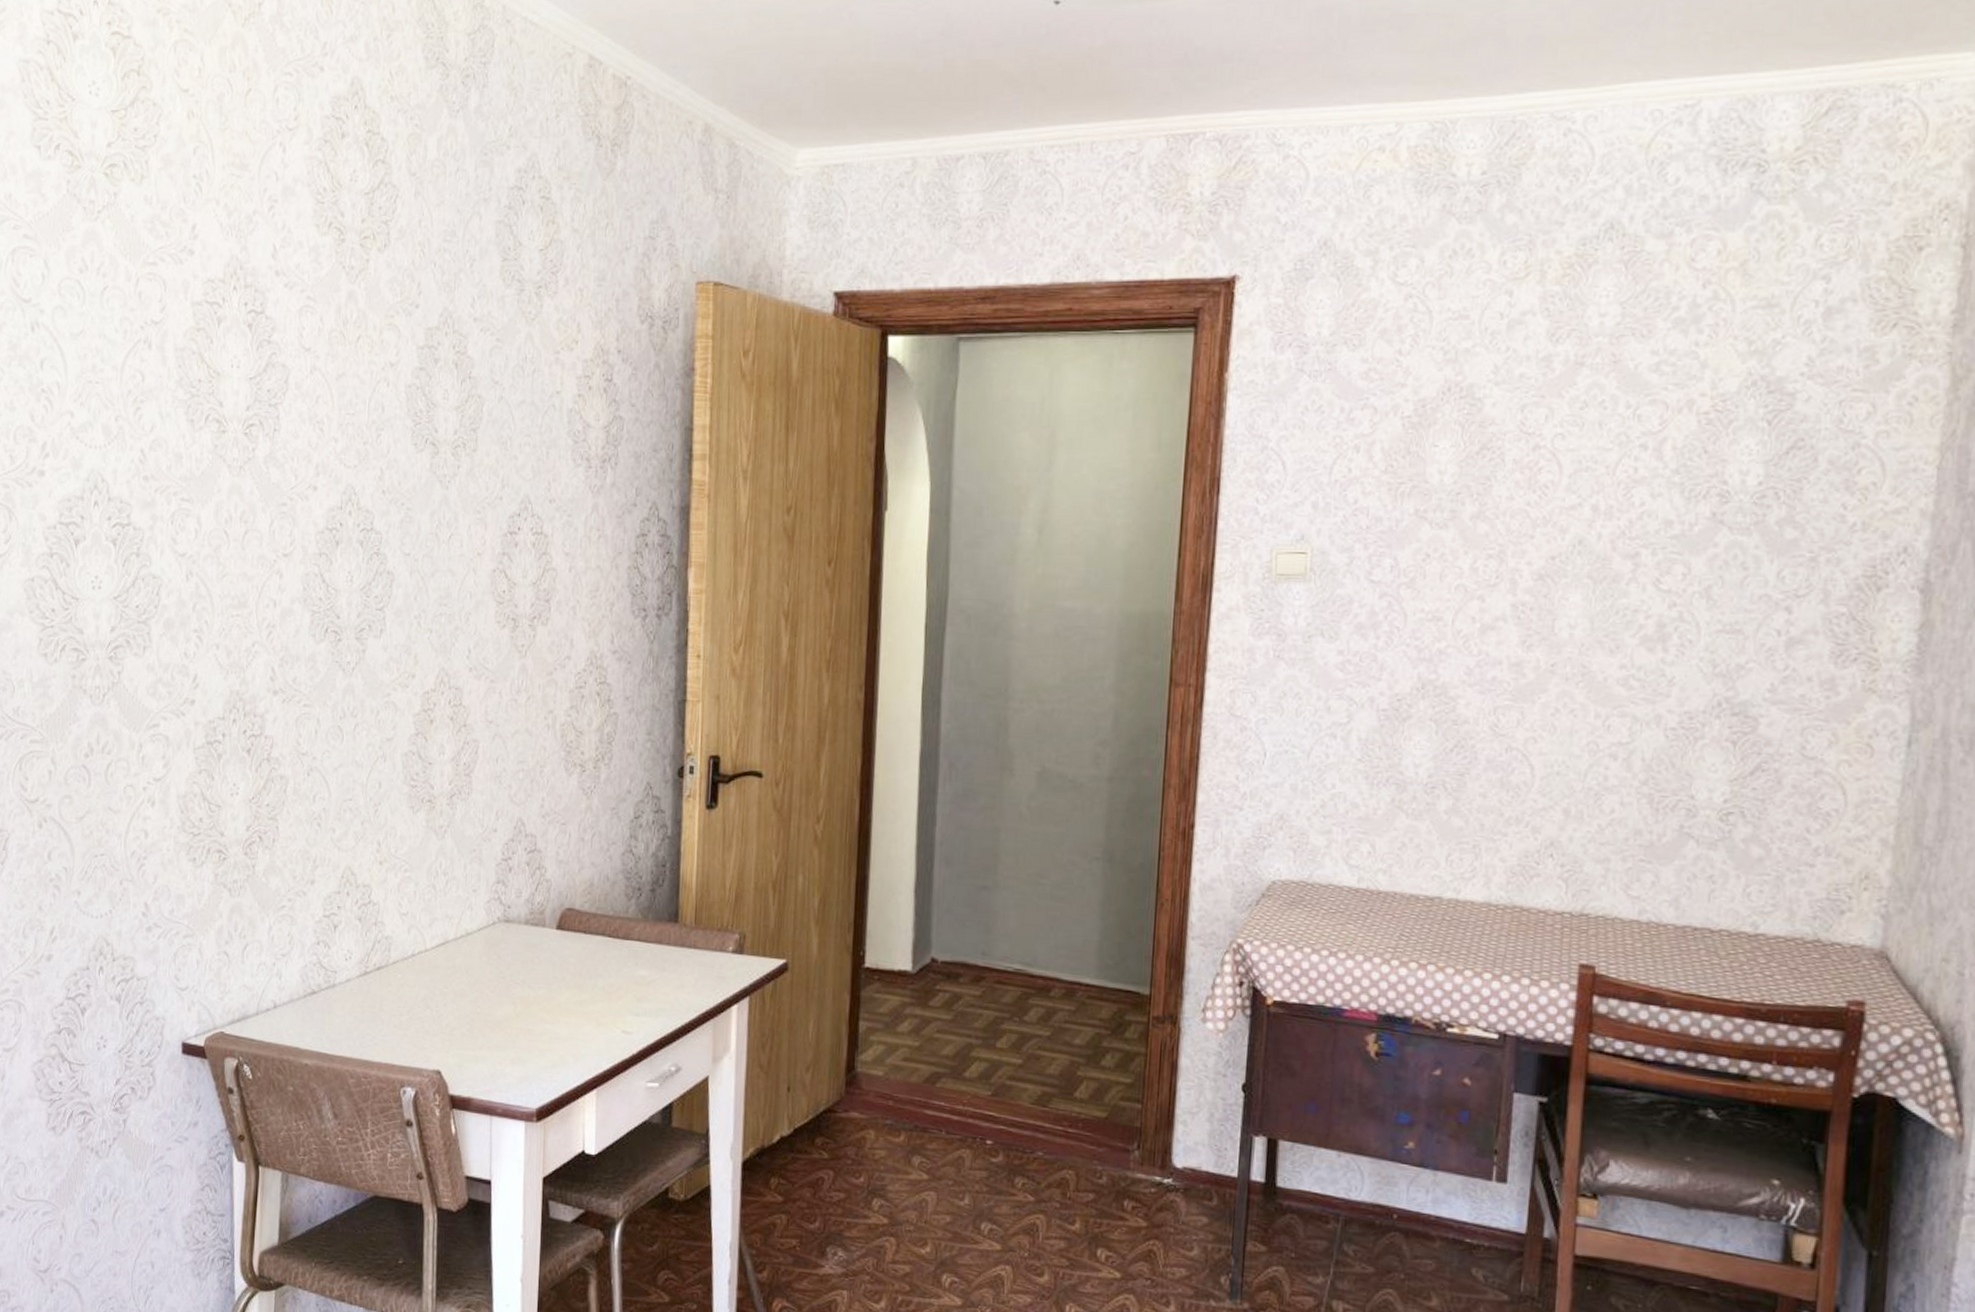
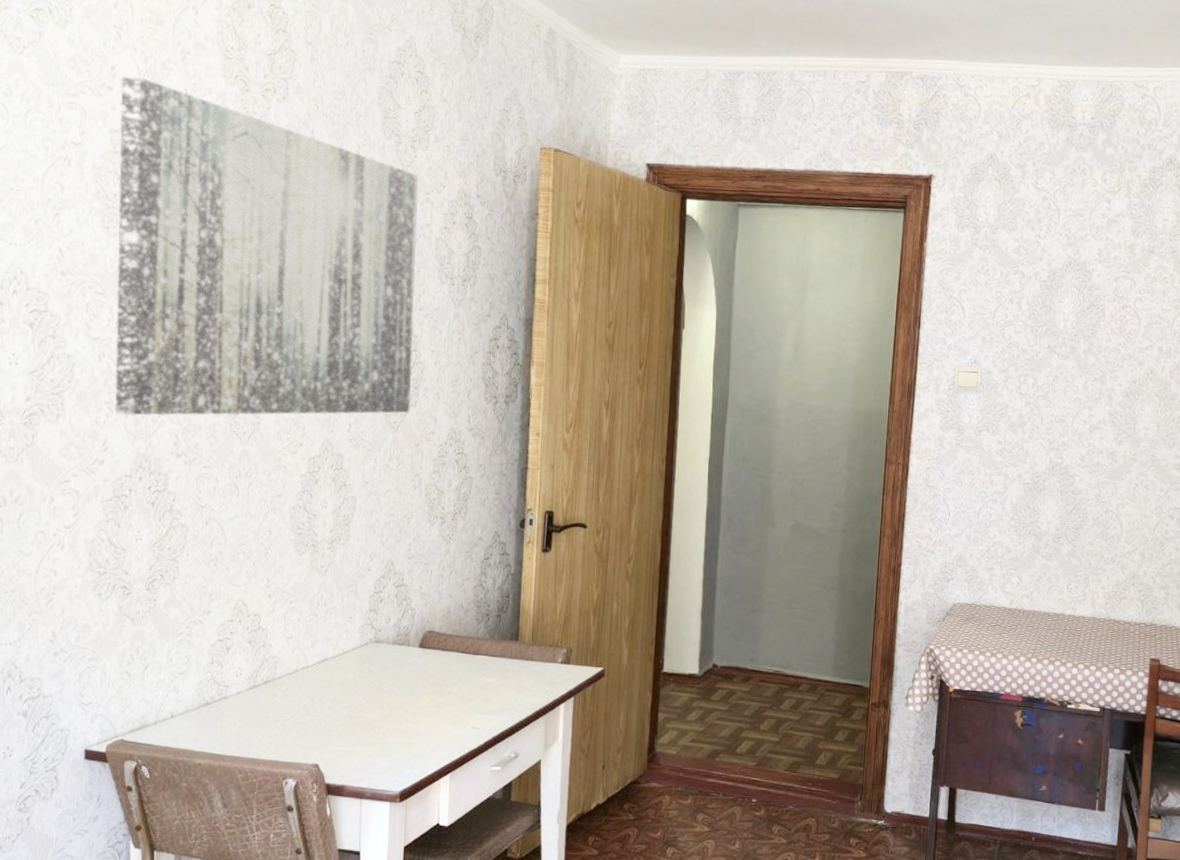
wall art: none [202,236,547,645] -> present [114,76,419,416]

